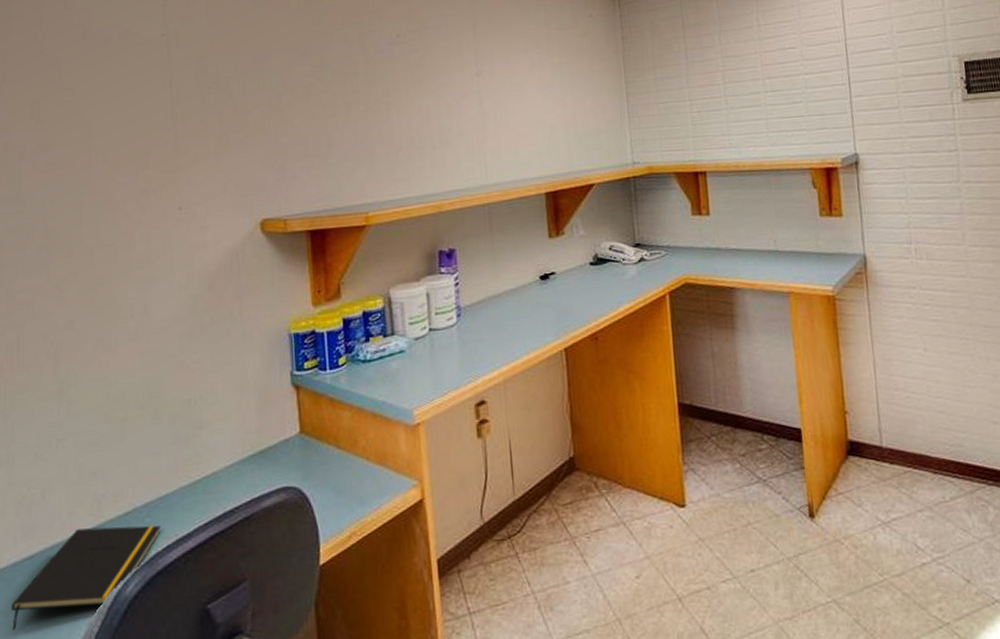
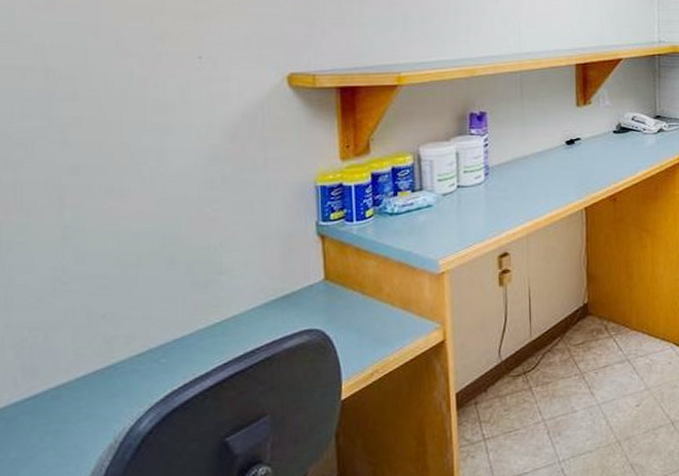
notepad: present [11,525,161,630] -> none [11,365,177,467]

